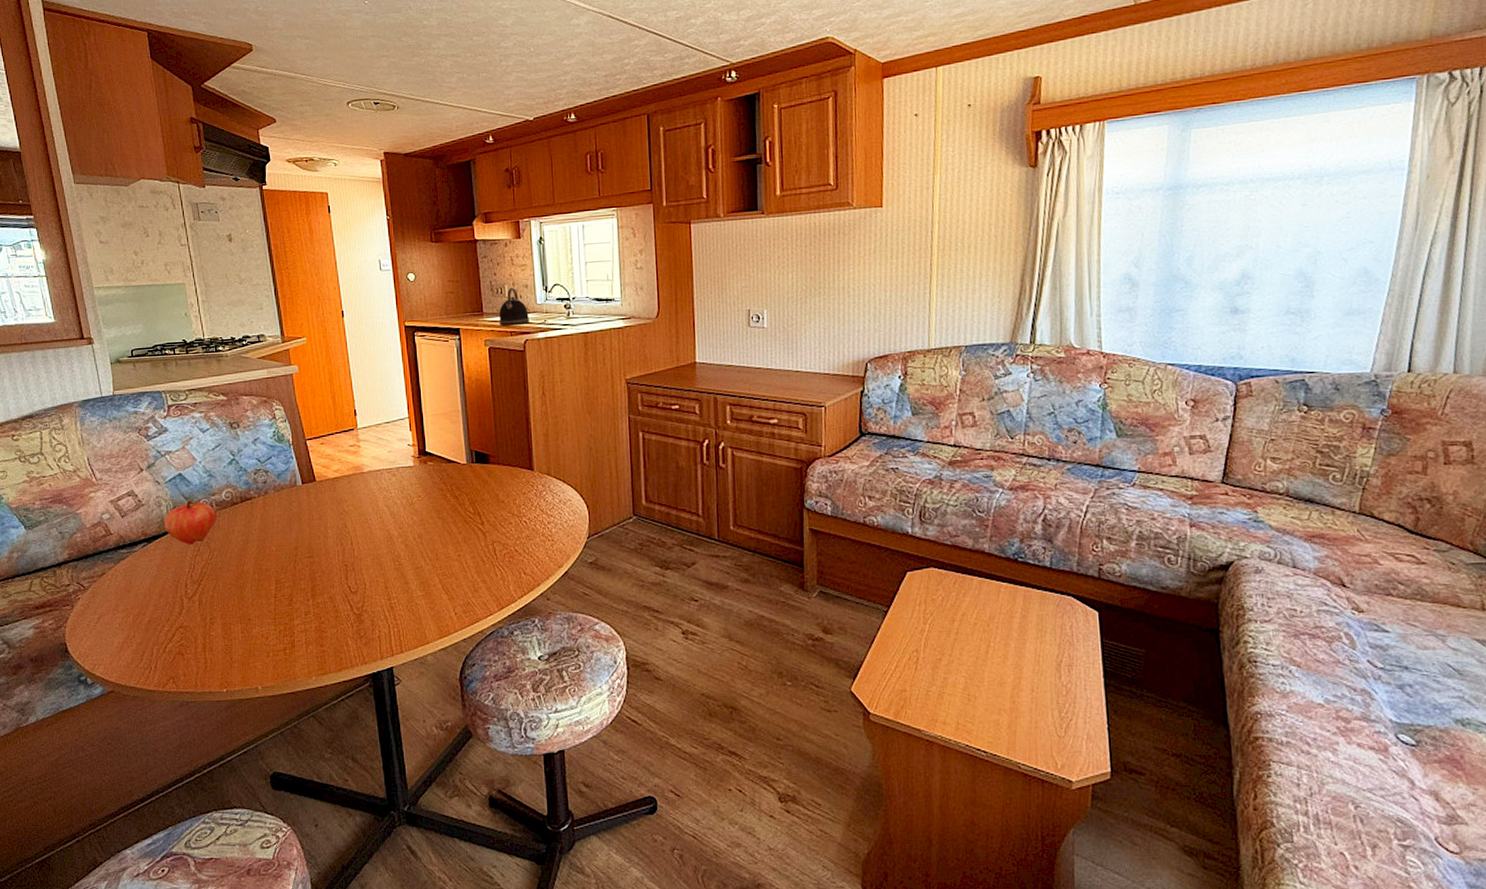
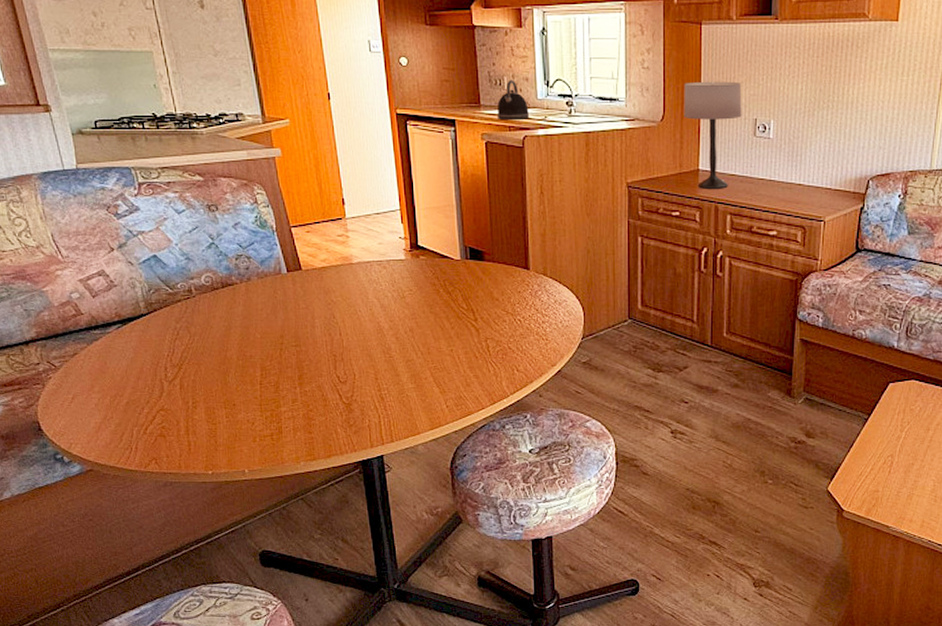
fruit: present [163,499,217,545] -> none [138,282,196,328]
table lamp: none [676,275,735,381] -> present [684,81,742,189]

